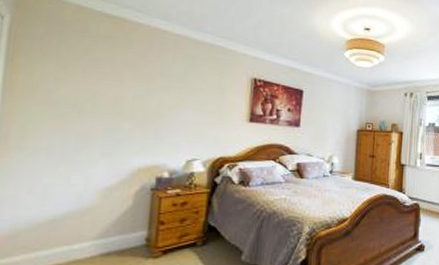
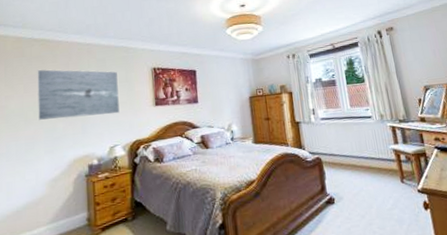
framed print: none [97,52,210,124] -> present [36,69,120,121]

